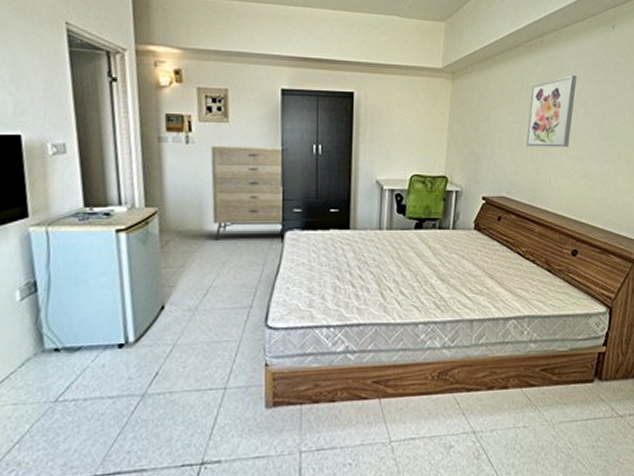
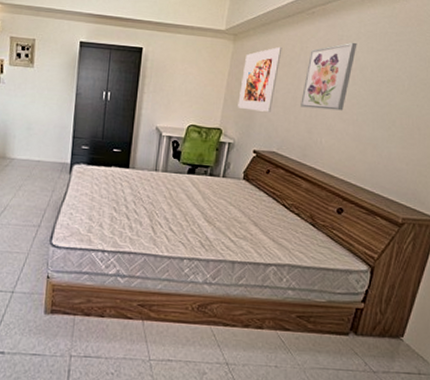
dresser: present [210,145,285,240] -> none [14,86,76,167]
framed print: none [462,83,503,154] -> present [238,46,282,112]

